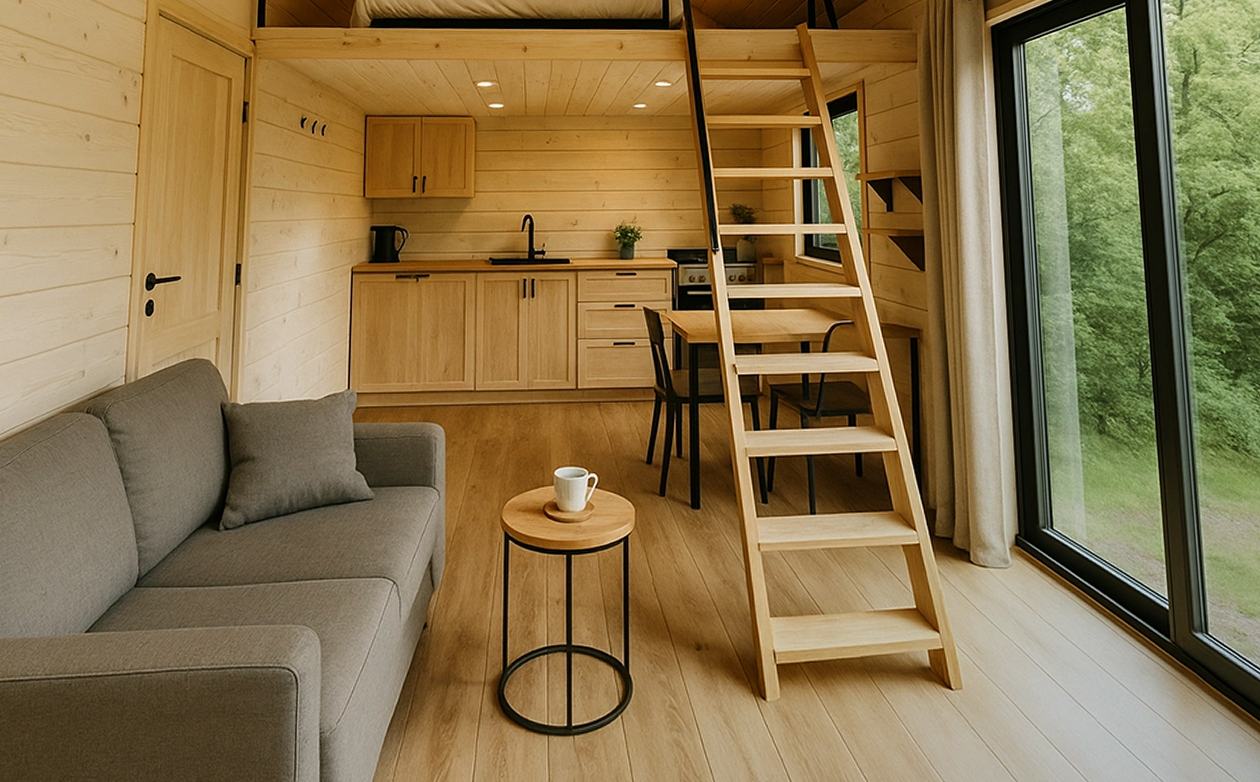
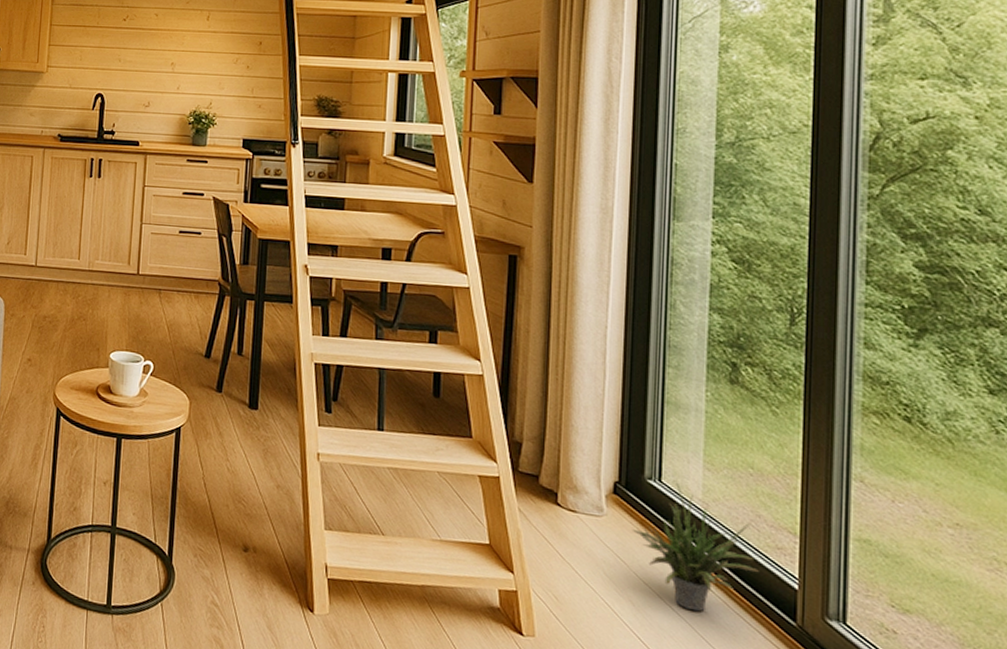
potted plant: none [1033,525,1137,643] -> present [632,479,759,612]

